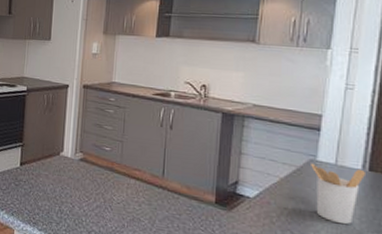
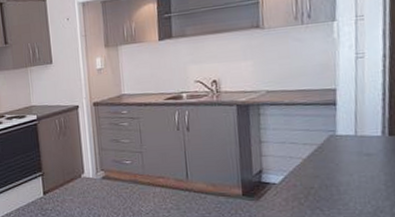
utensil holder: present [311,163,365,225] -> none [331,135,386,193]

